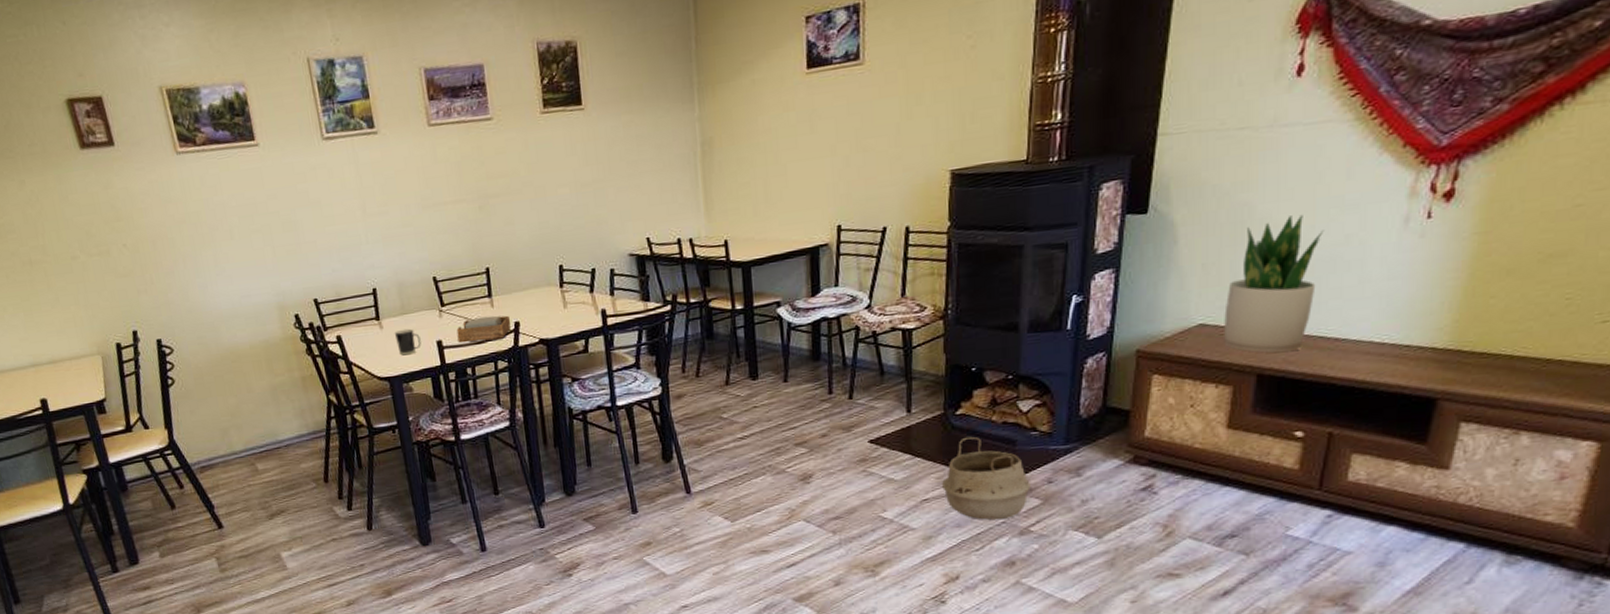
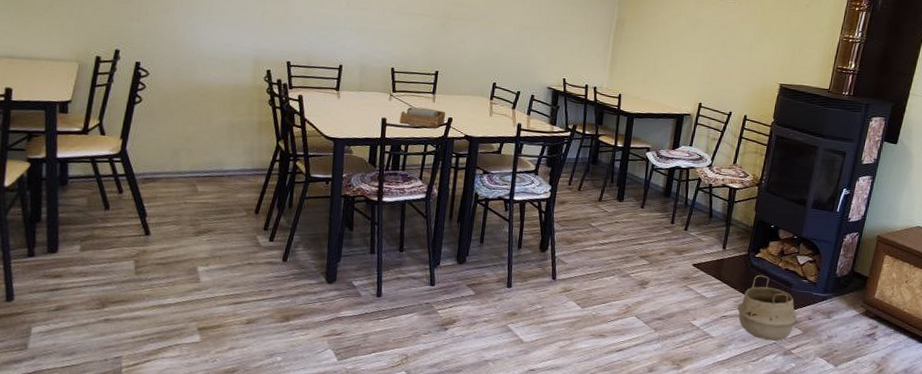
mug: present [394,328,421,356] -> none [348,102,369,124]

